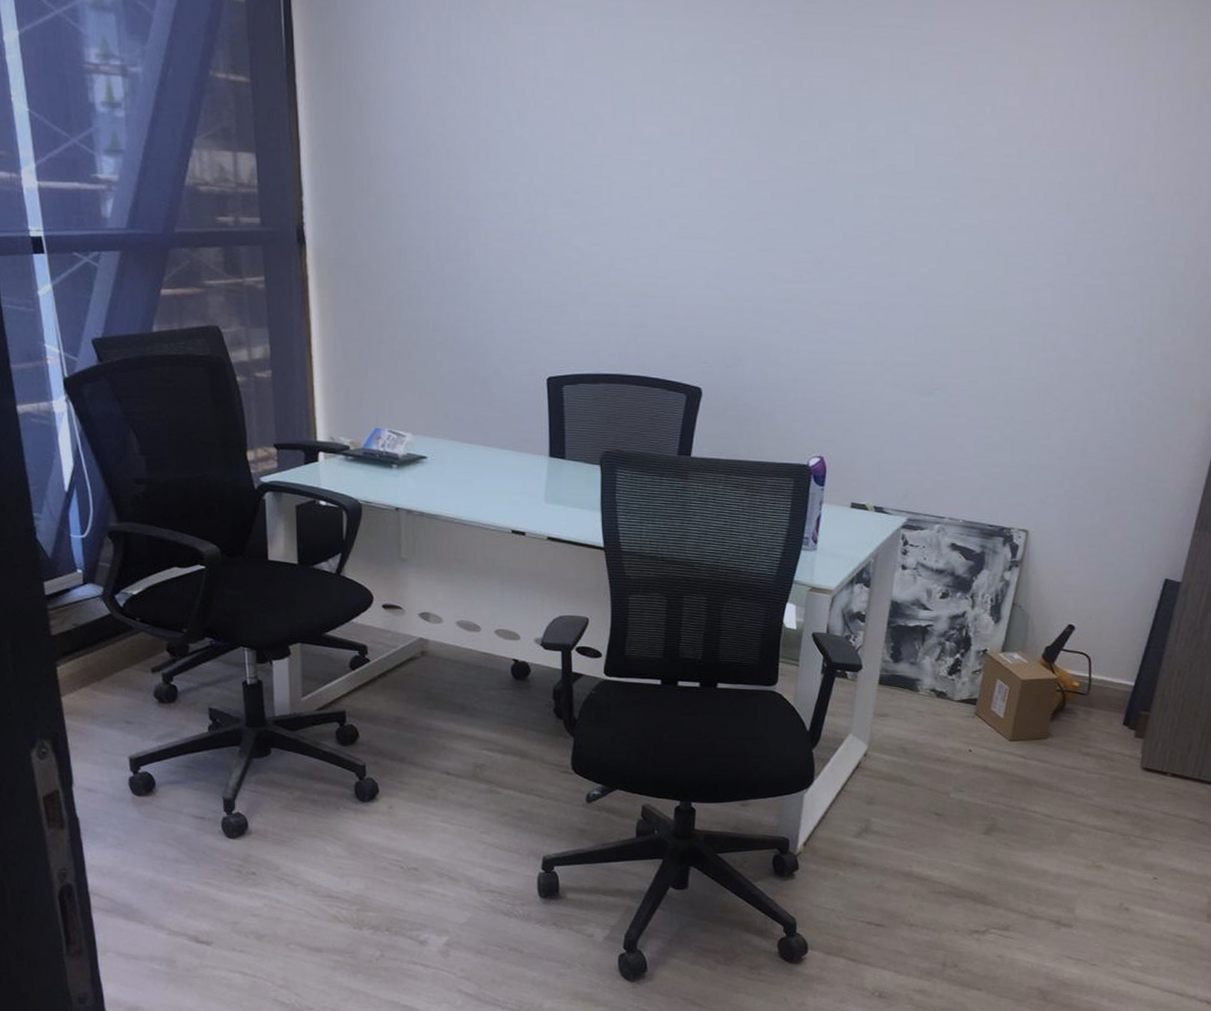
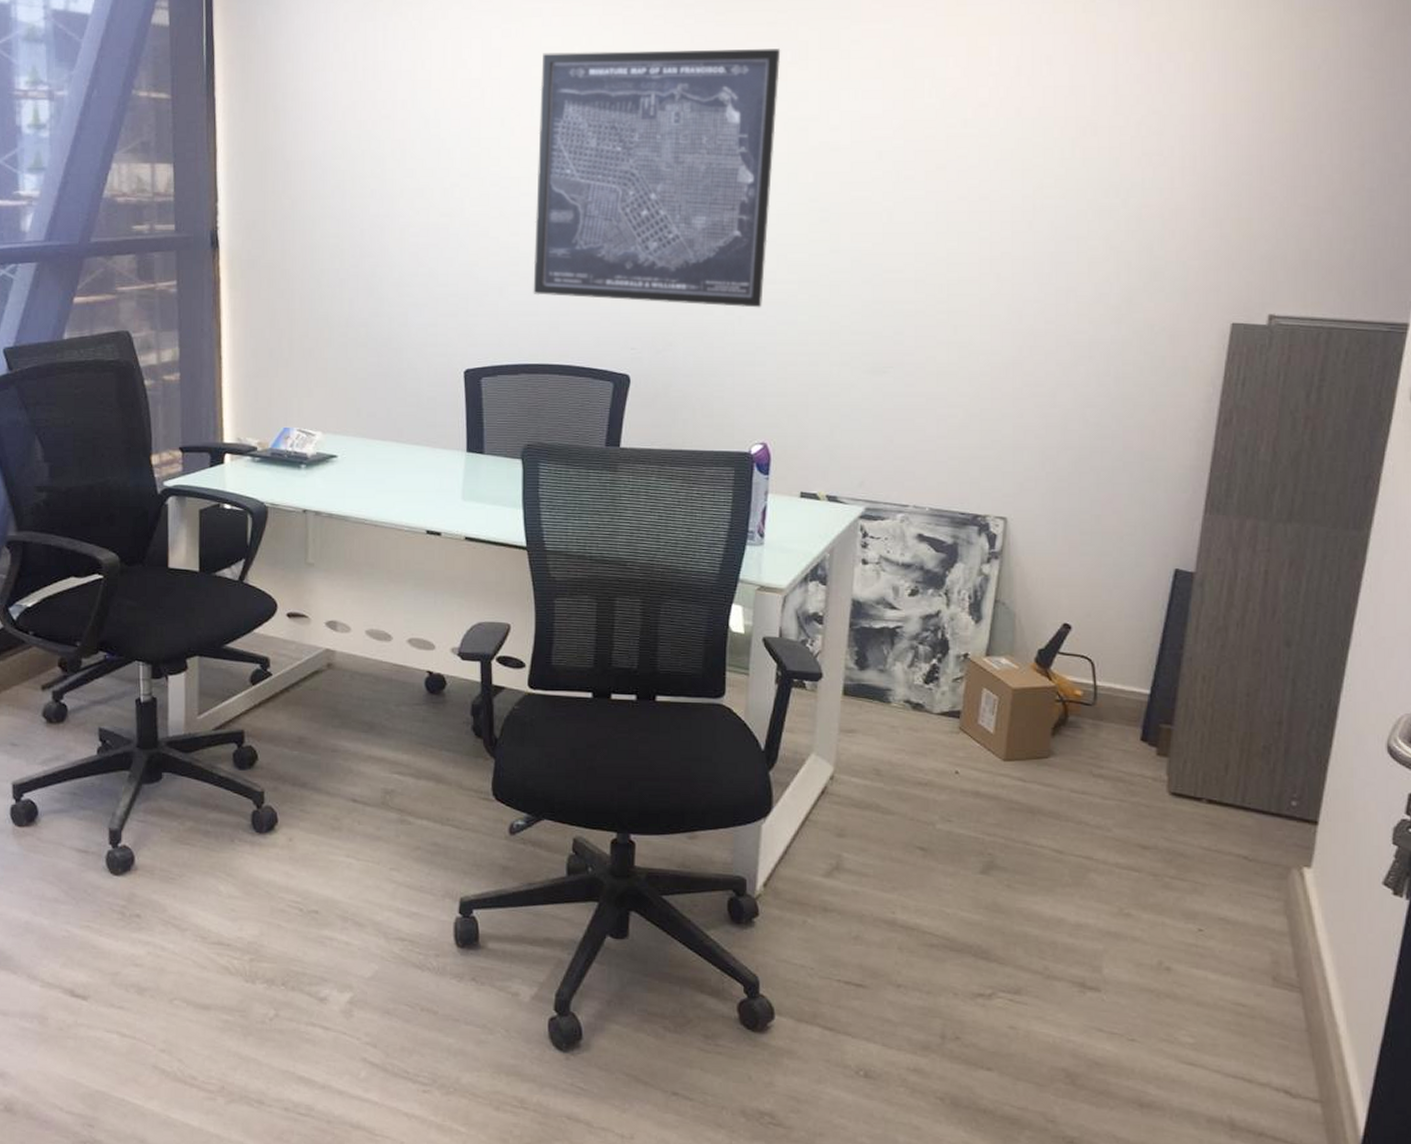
wall art: none [612,56,854,327] -> present [533,49,781,308]

